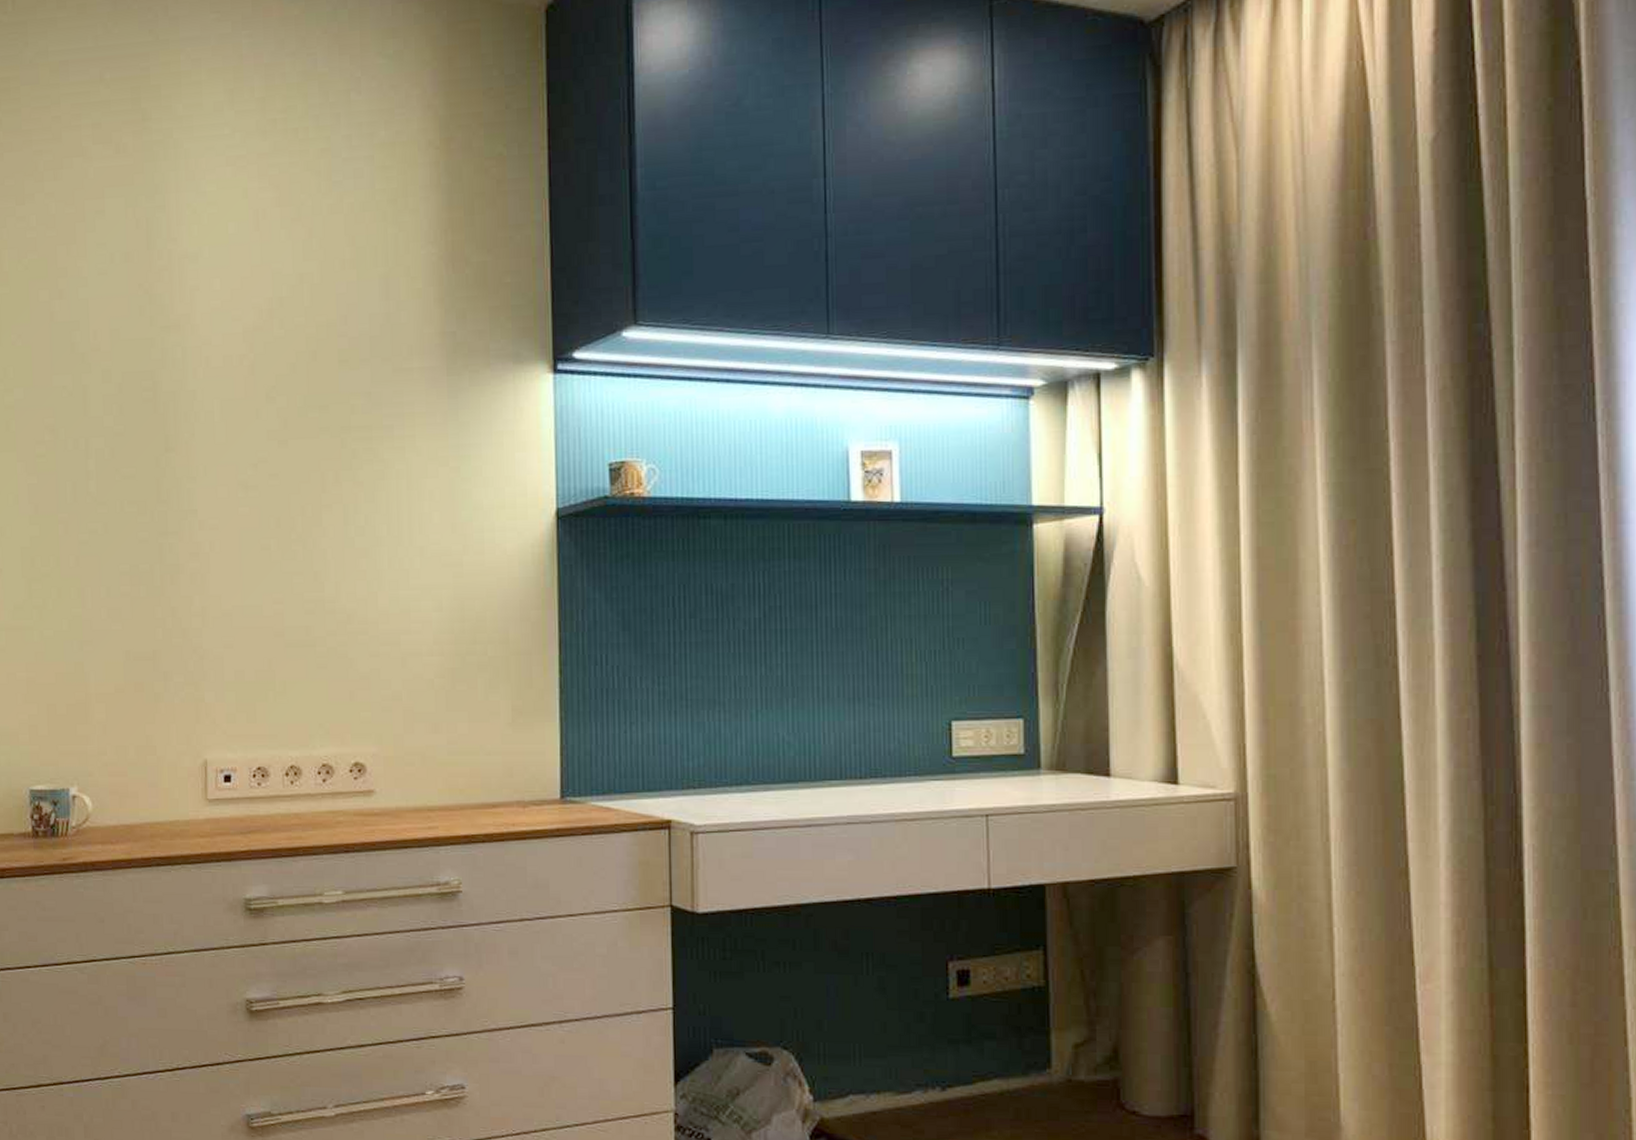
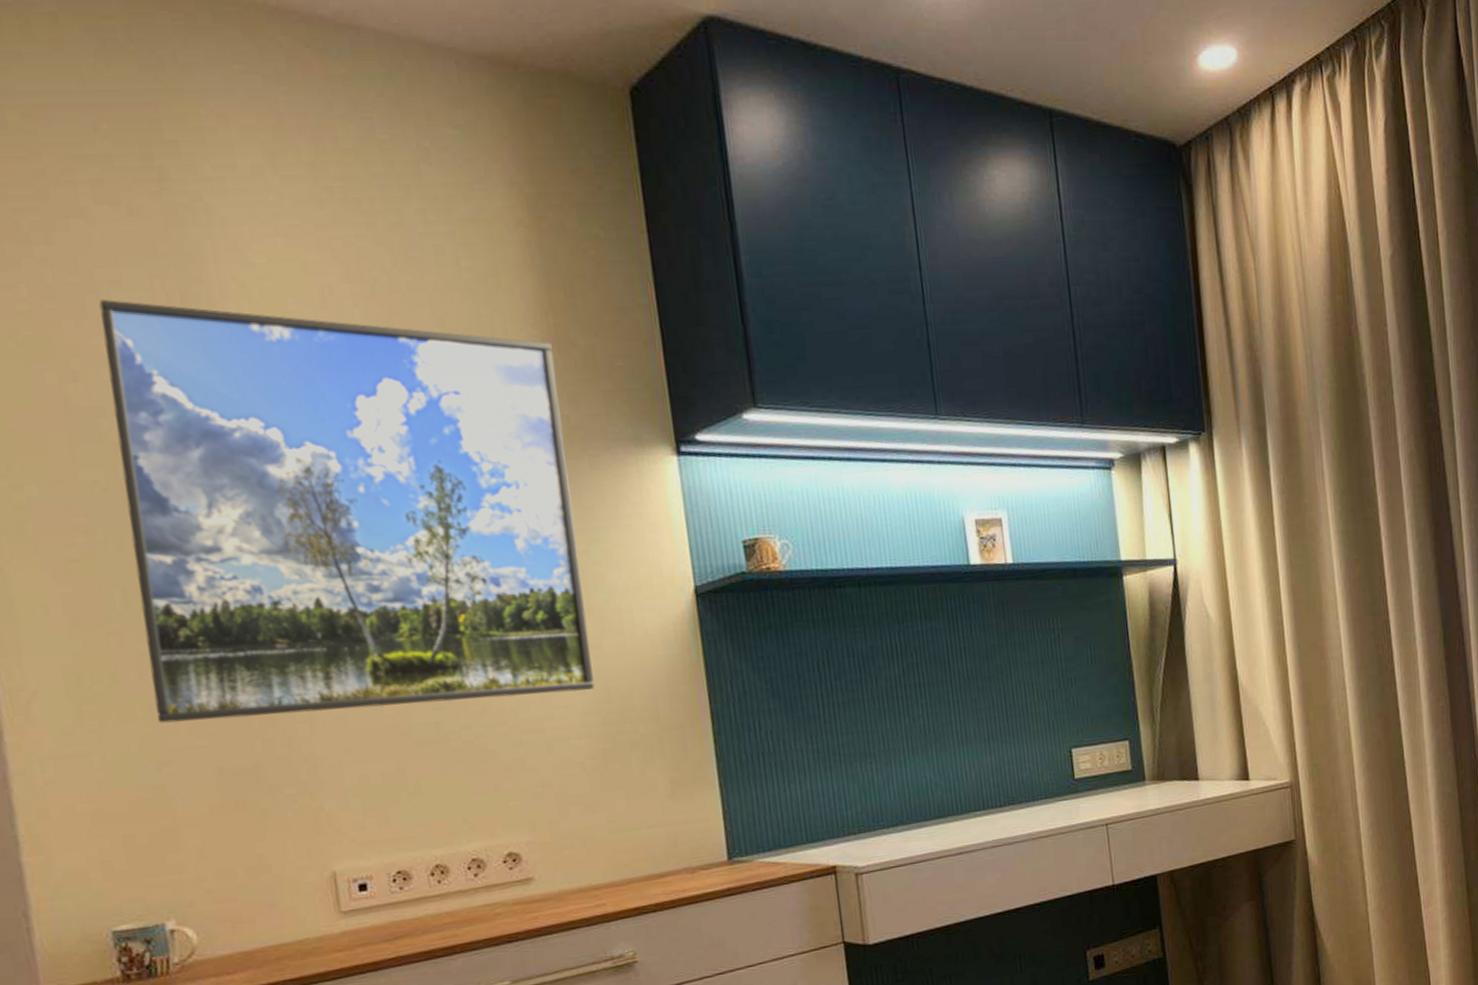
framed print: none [85,227,452,608] -> present [99,299,595,724]

